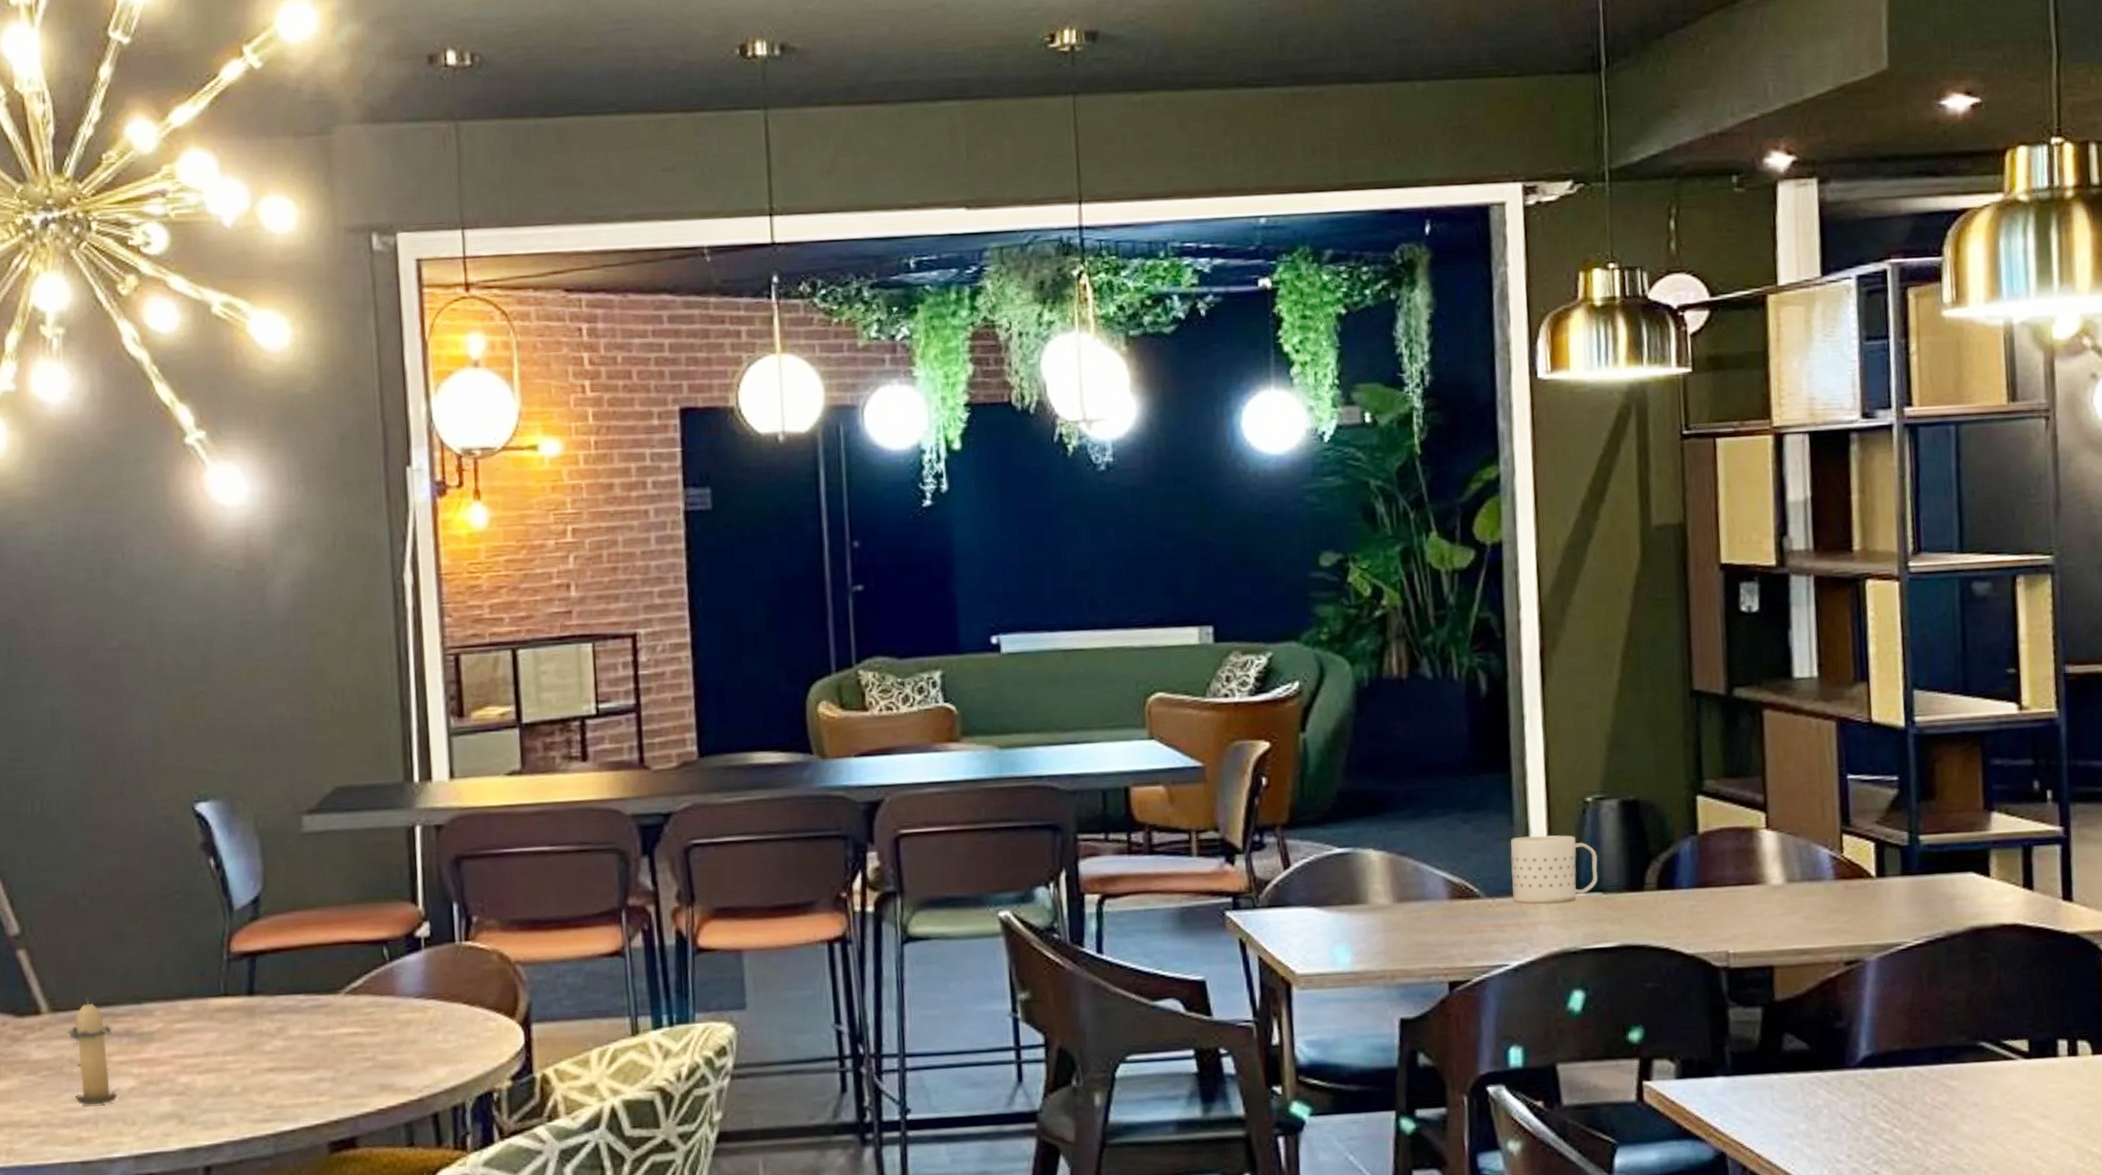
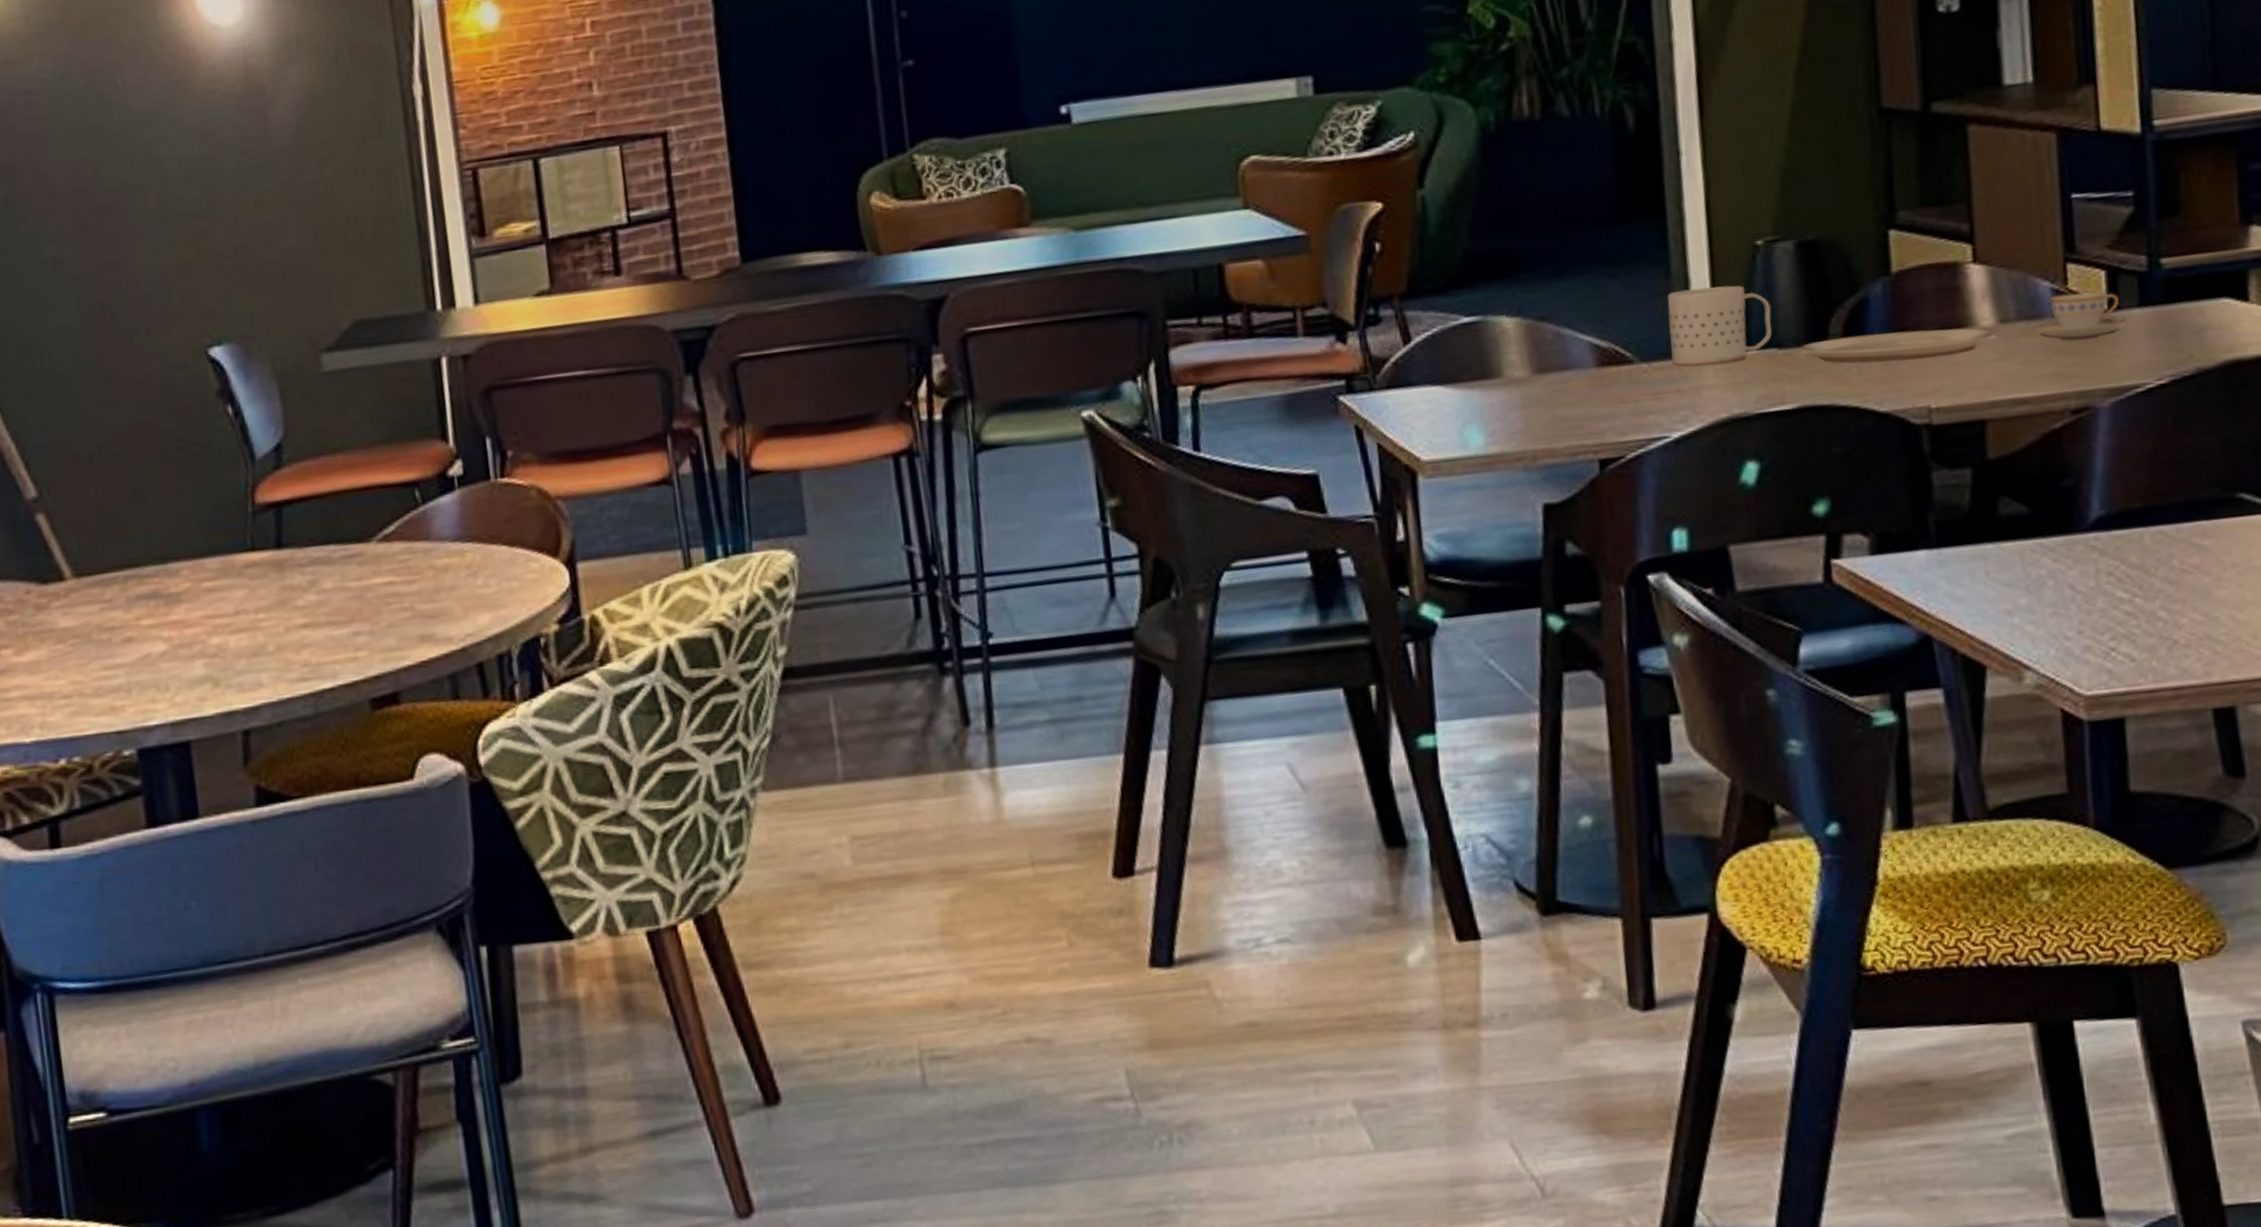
candle: present [68,996,117,1106] -> none [93,559,149,673]
plate: none [1620,884,1784,911] -> present [1799,328,1996,364]
teacup: none [1814,860,1891,903] -> present [2033,291,2127,342]

